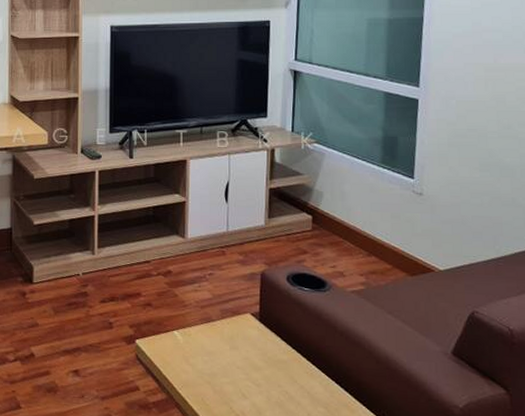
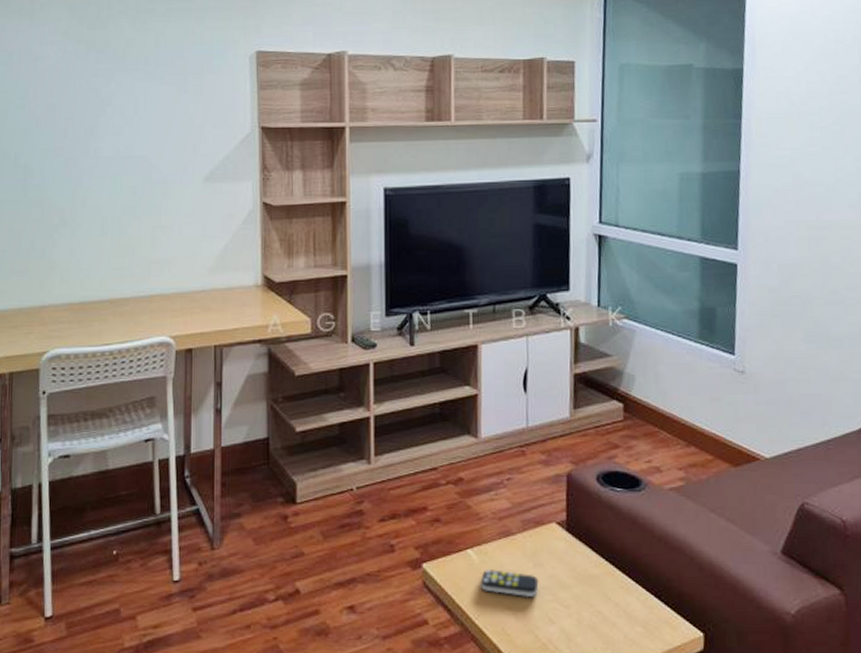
remote control: none [184,348,234,375] -> present [480,568,539,598]

